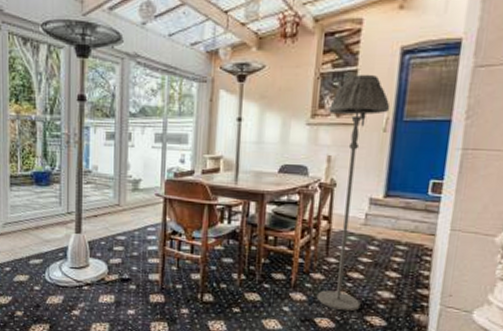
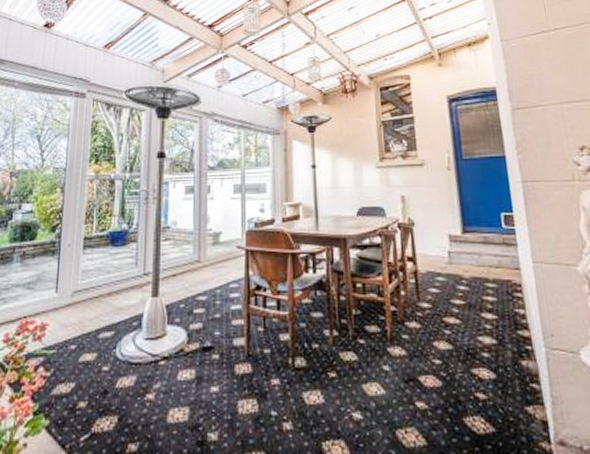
floor lamp: present [316,74,391,312] -> none [395,120,464,365]

